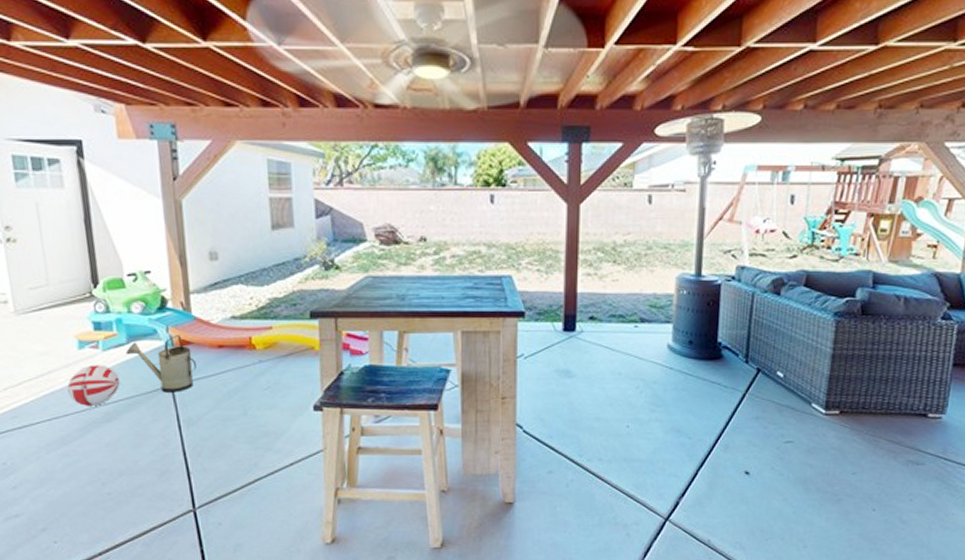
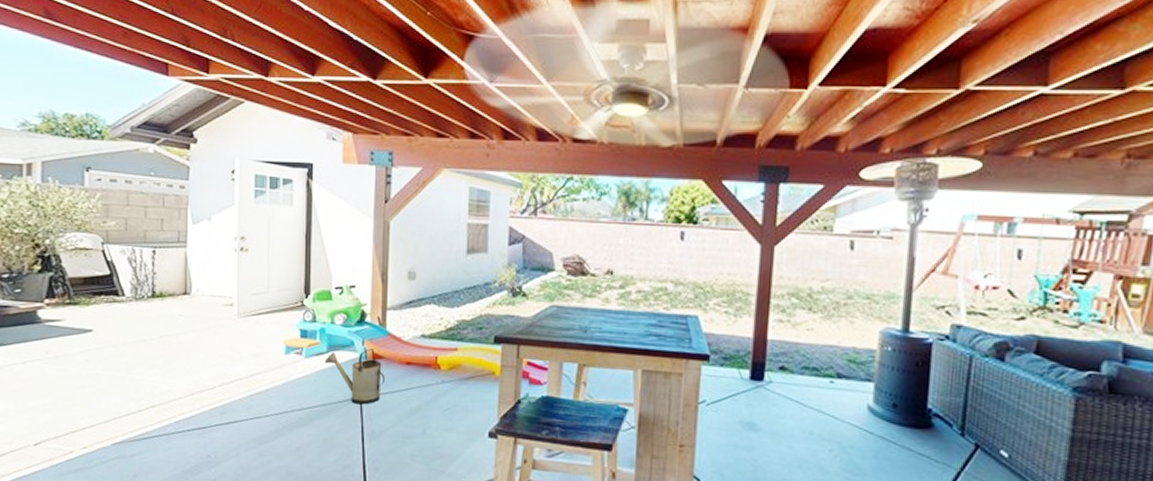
ball: present [67,364,120,406] -> none [271,370,316,410]

